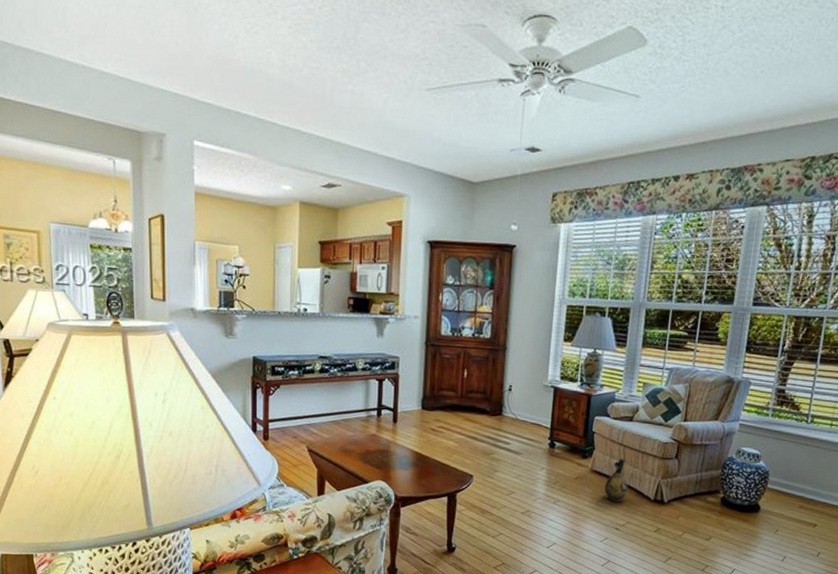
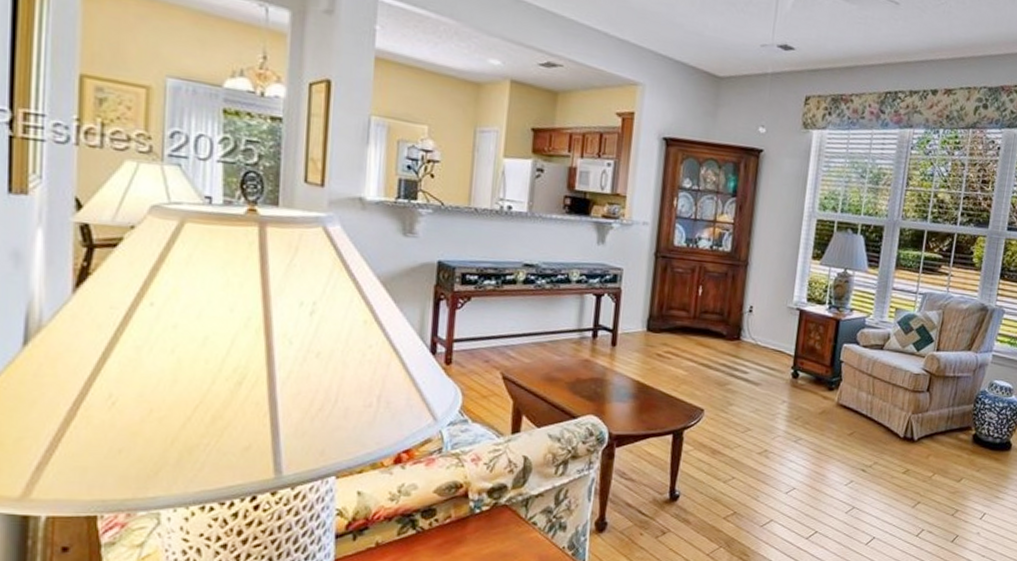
ceramic jug: present [604,458,628,503] -> none [850,391,877,441]

